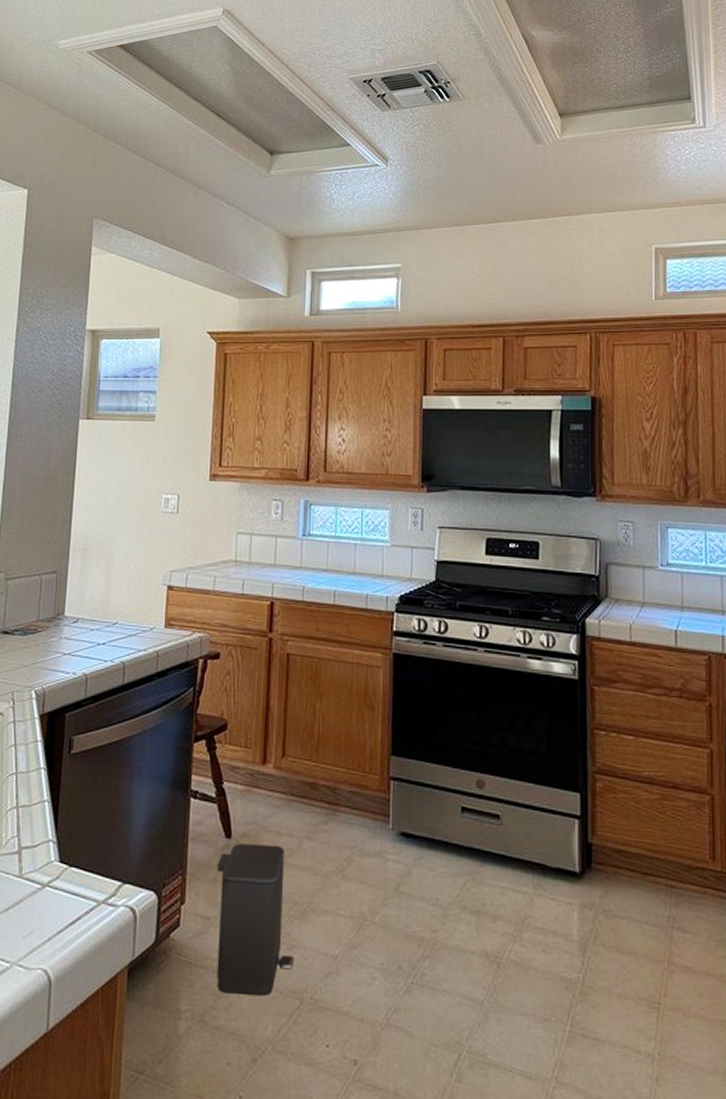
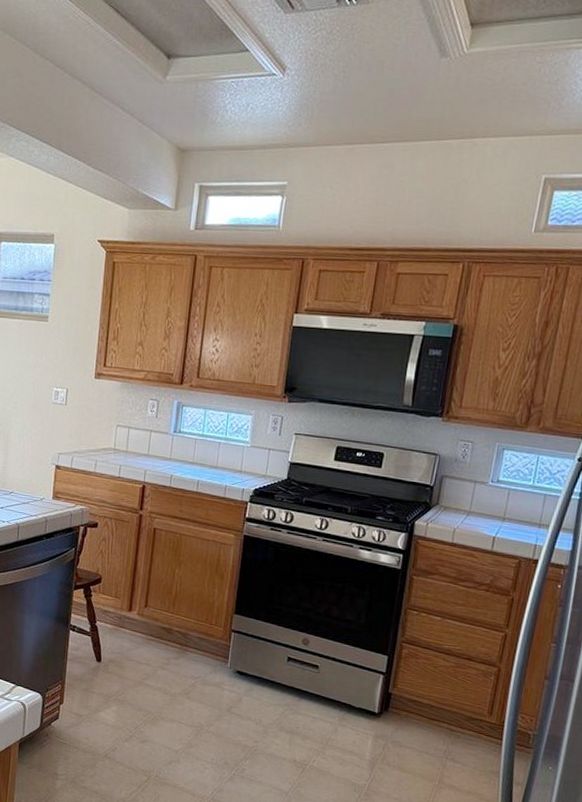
pedal bin: present [217,844,295,995] -> none [86,666,146,771]

